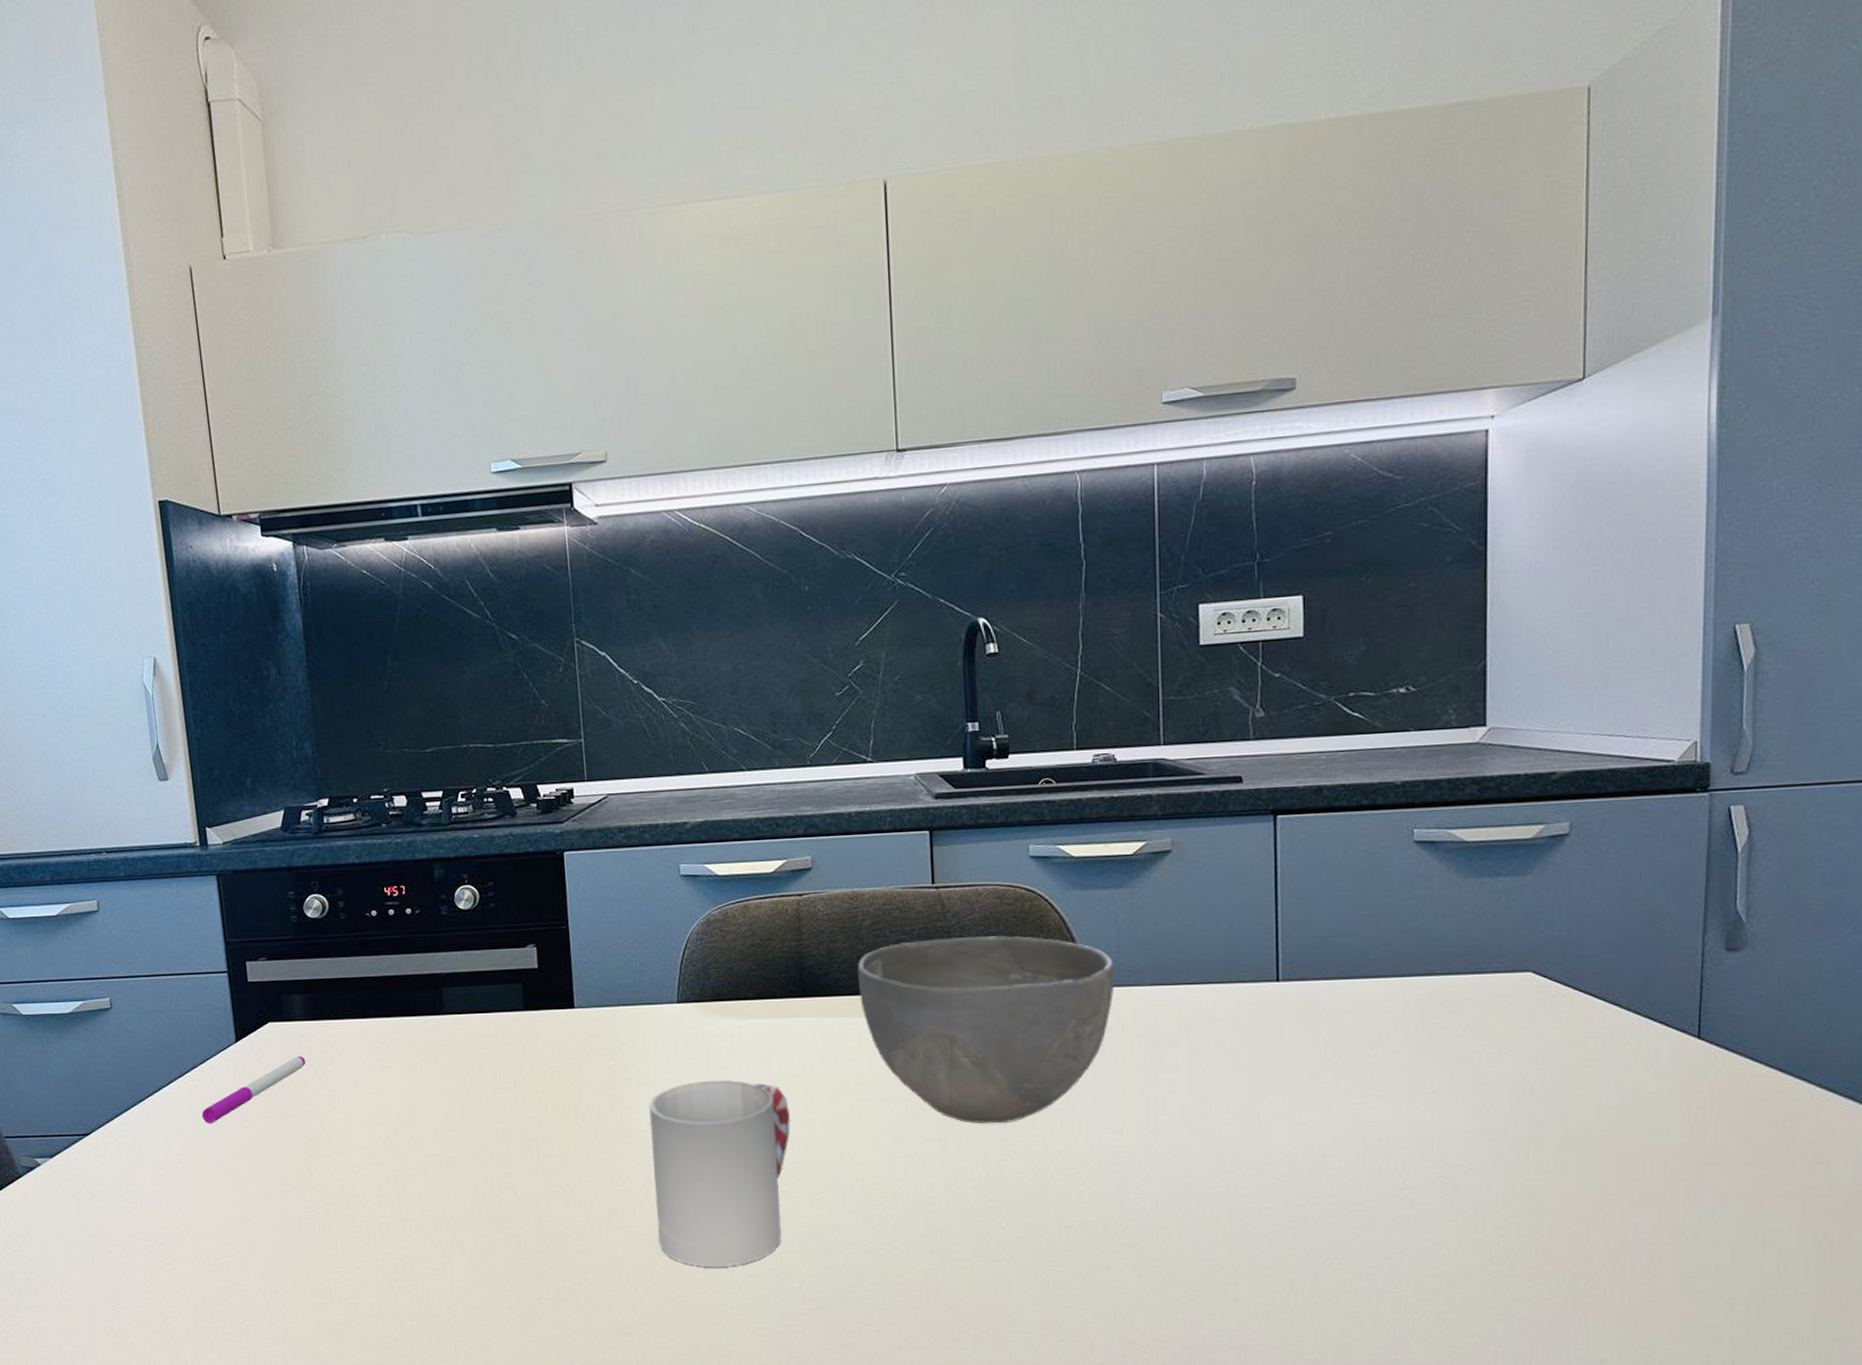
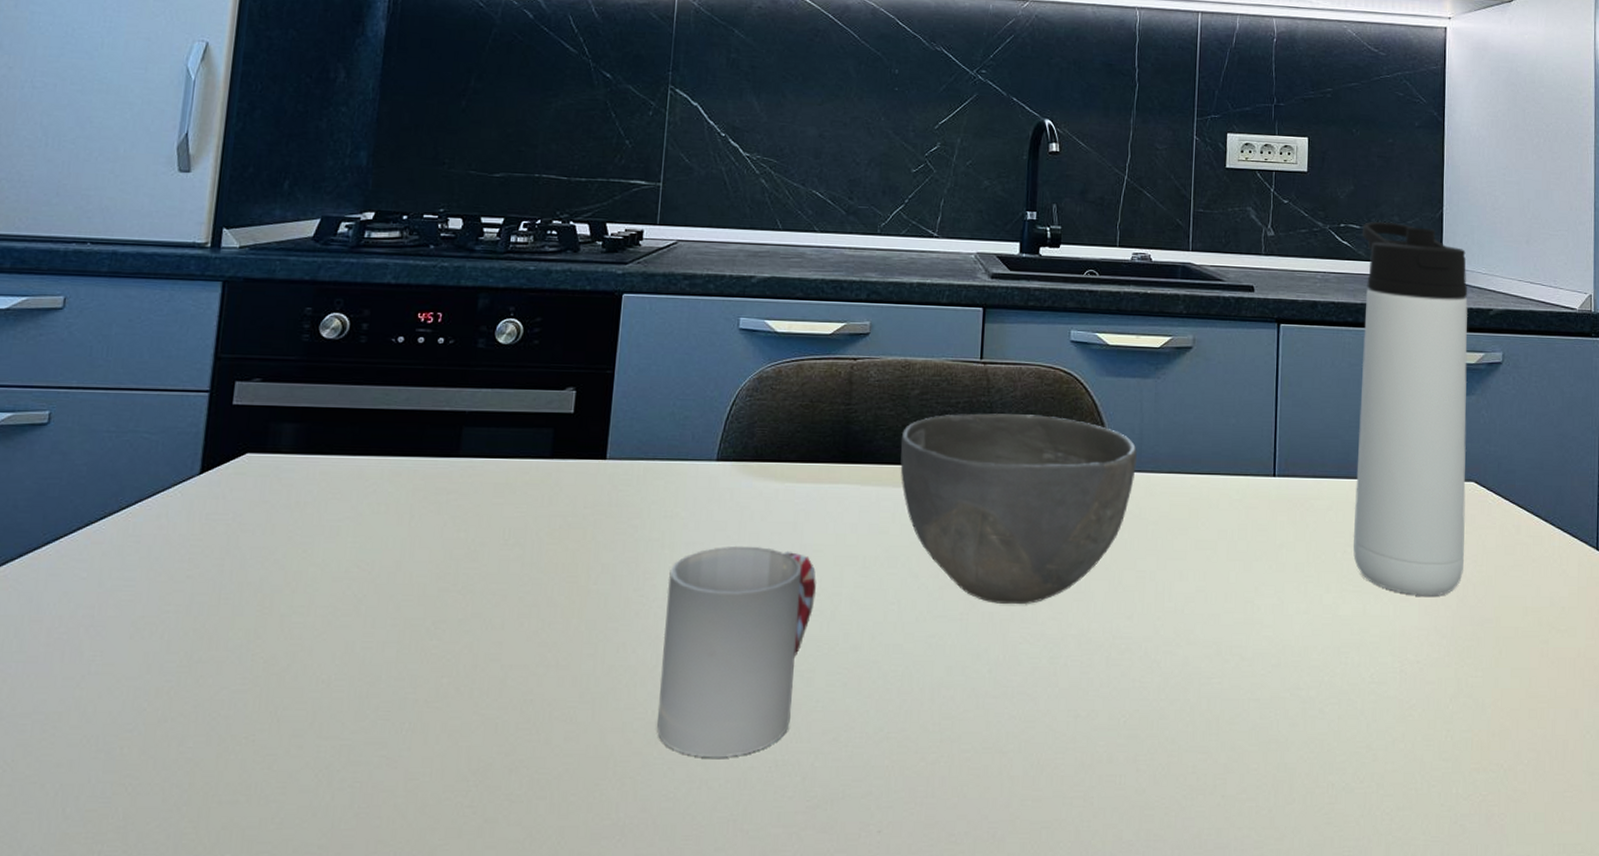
pen: present [201,1056,306,1123] -> none [133,495,283,570]
thermos bottle: none [1377,683,1523,1098] -> present [1353,222,1468,596]

